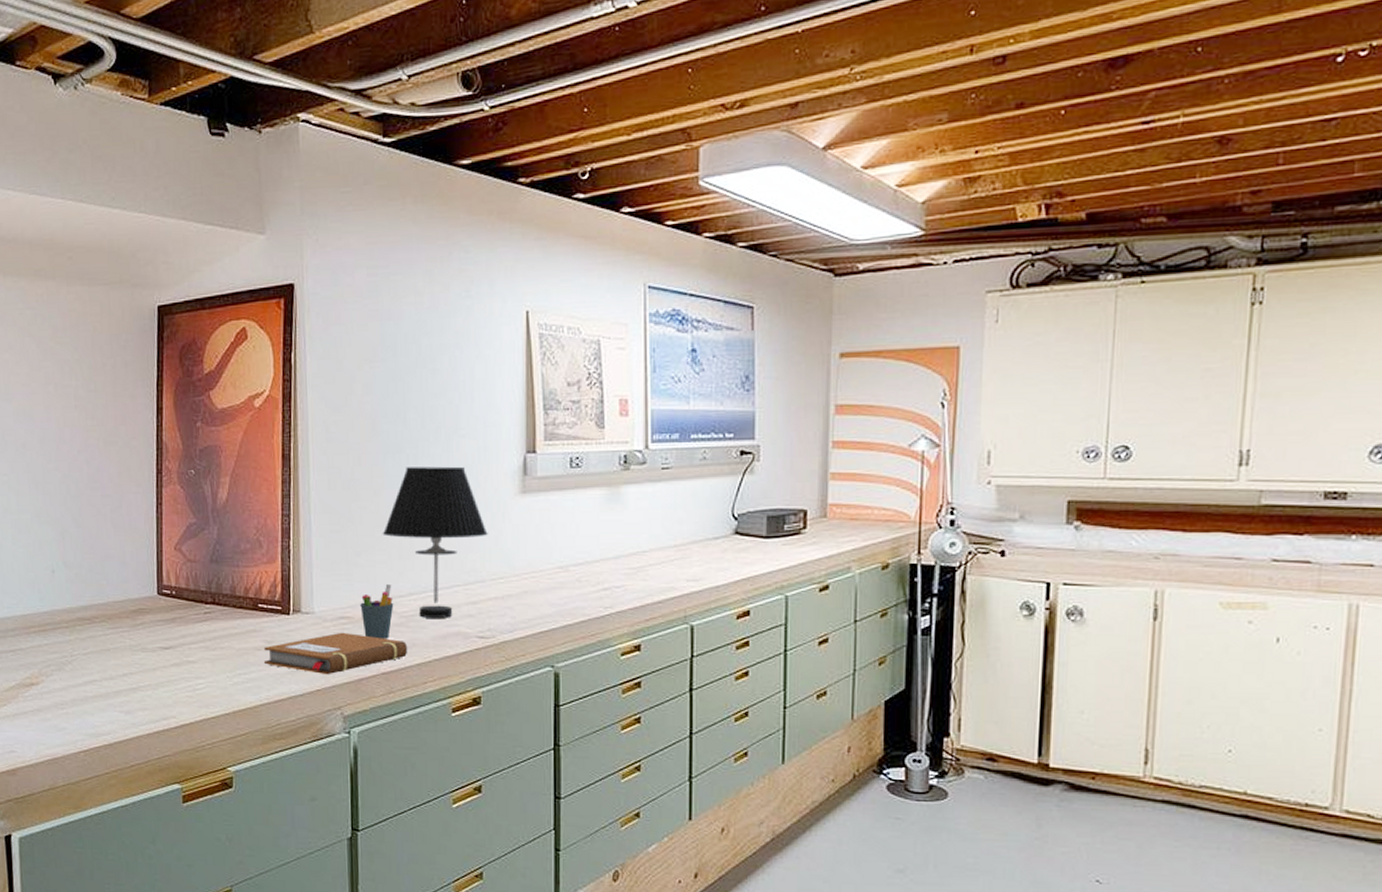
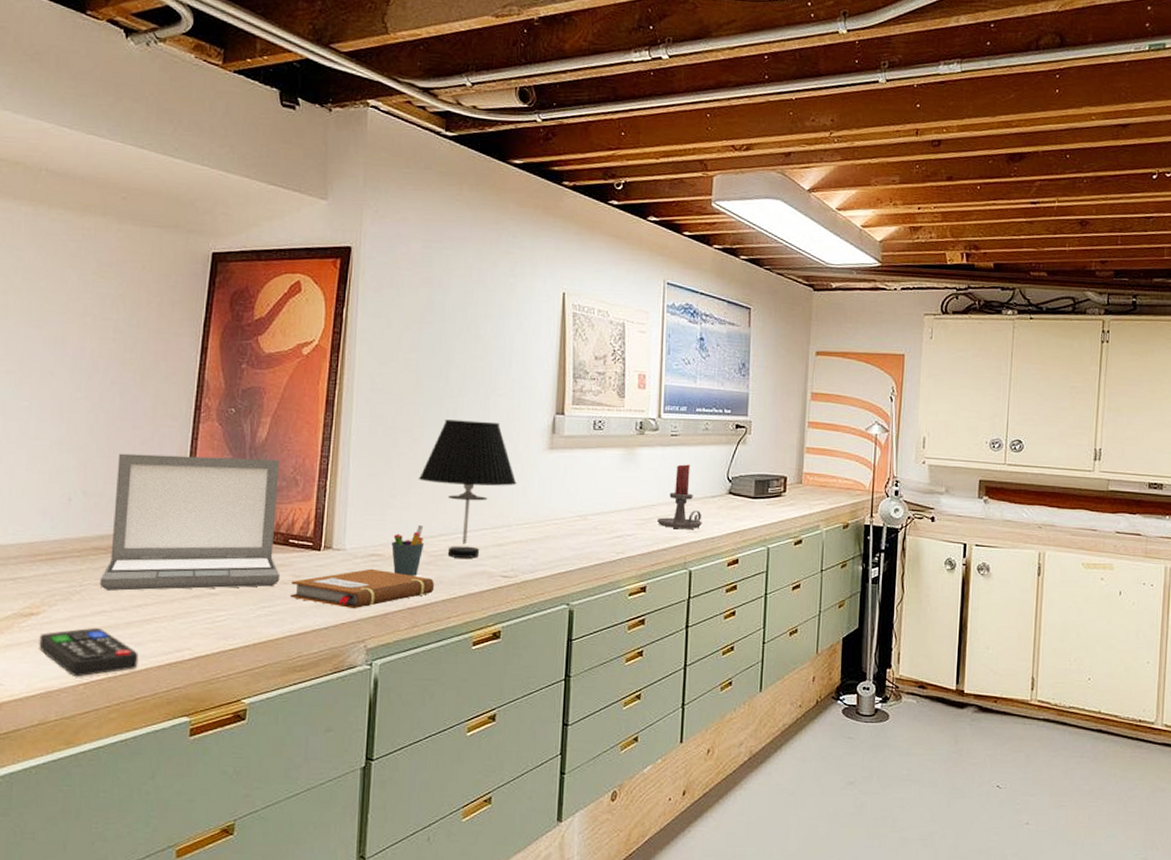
remote control: none [41,696,130,745] -> present [39,627,138,677]
laptop: none [87,521,253,660] -> present [99,453,281,591]
candle holder: none [649,502,704,577] -> present [656,464,702,529]

